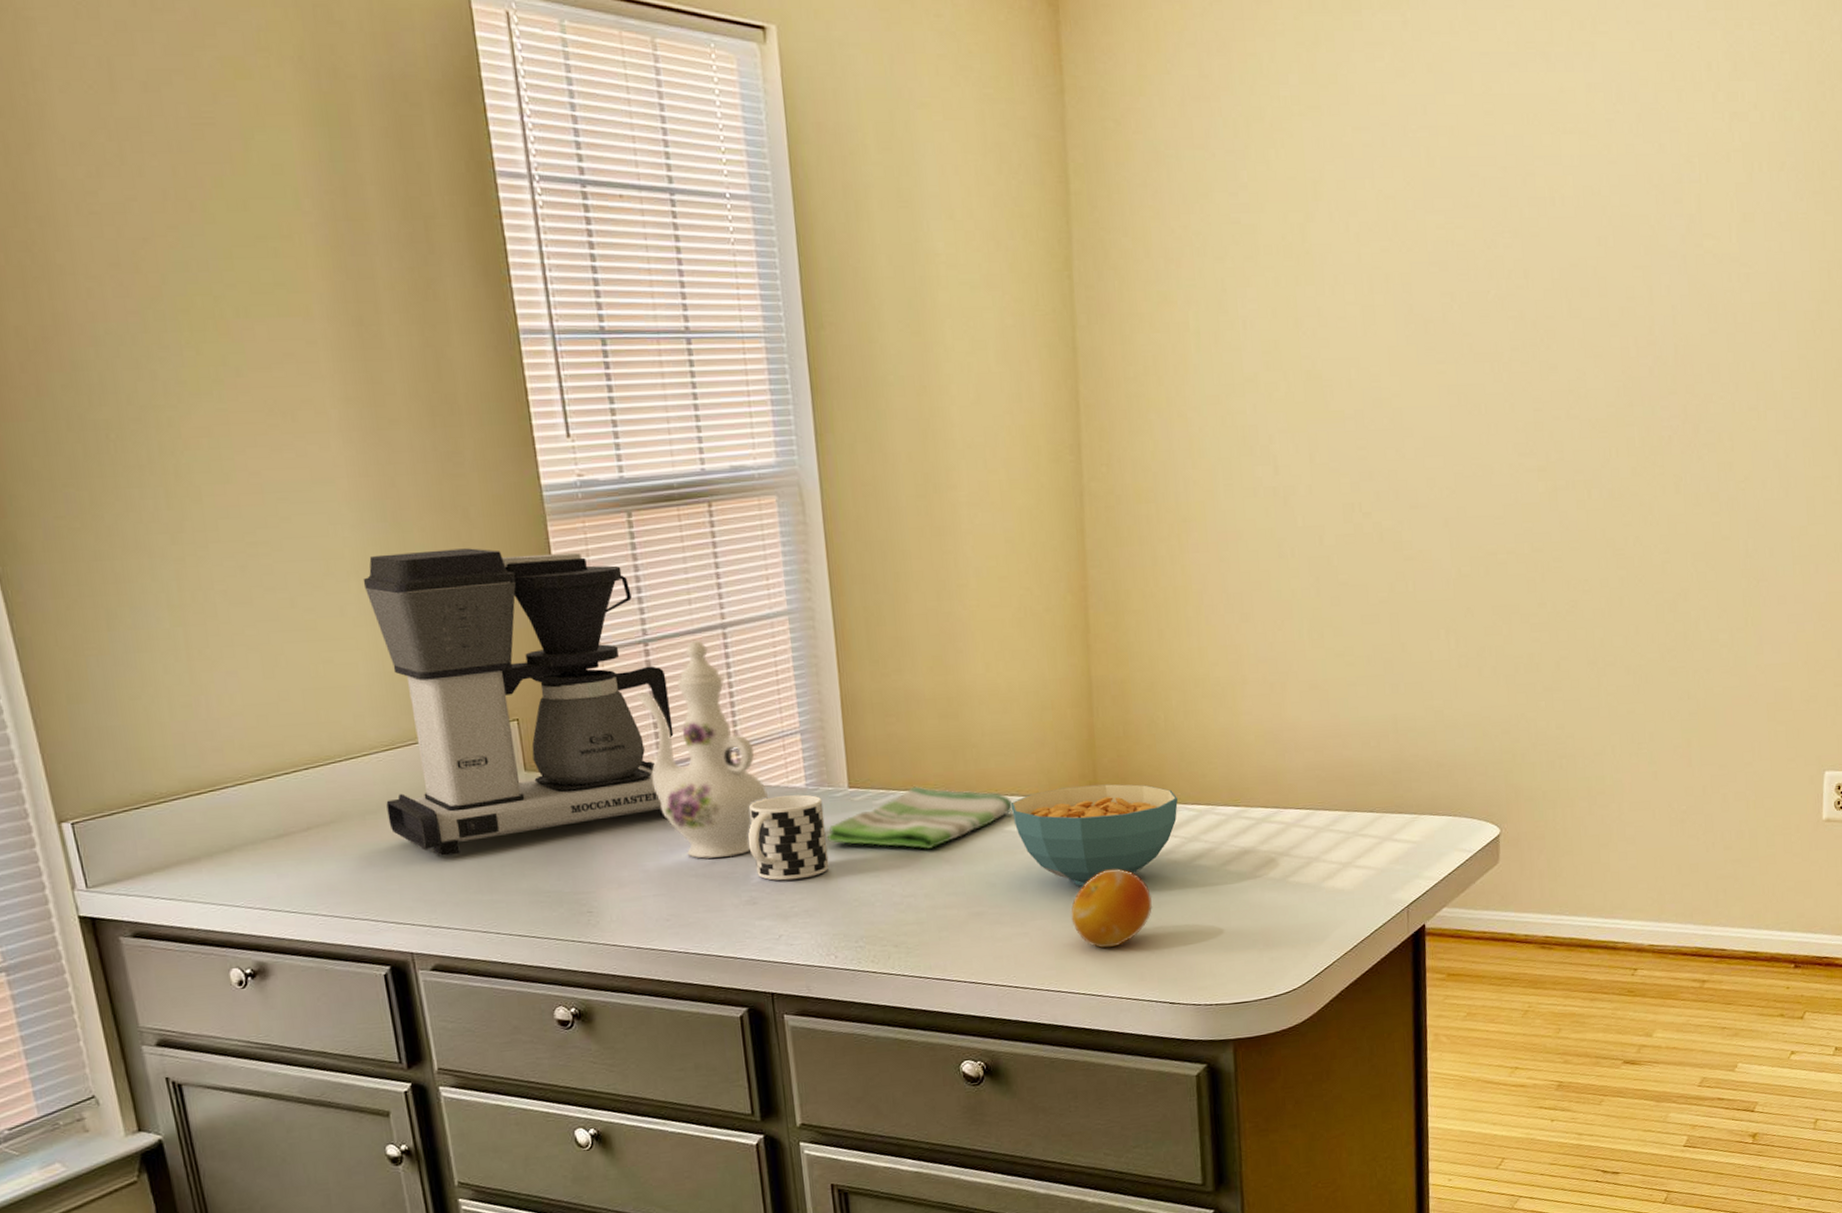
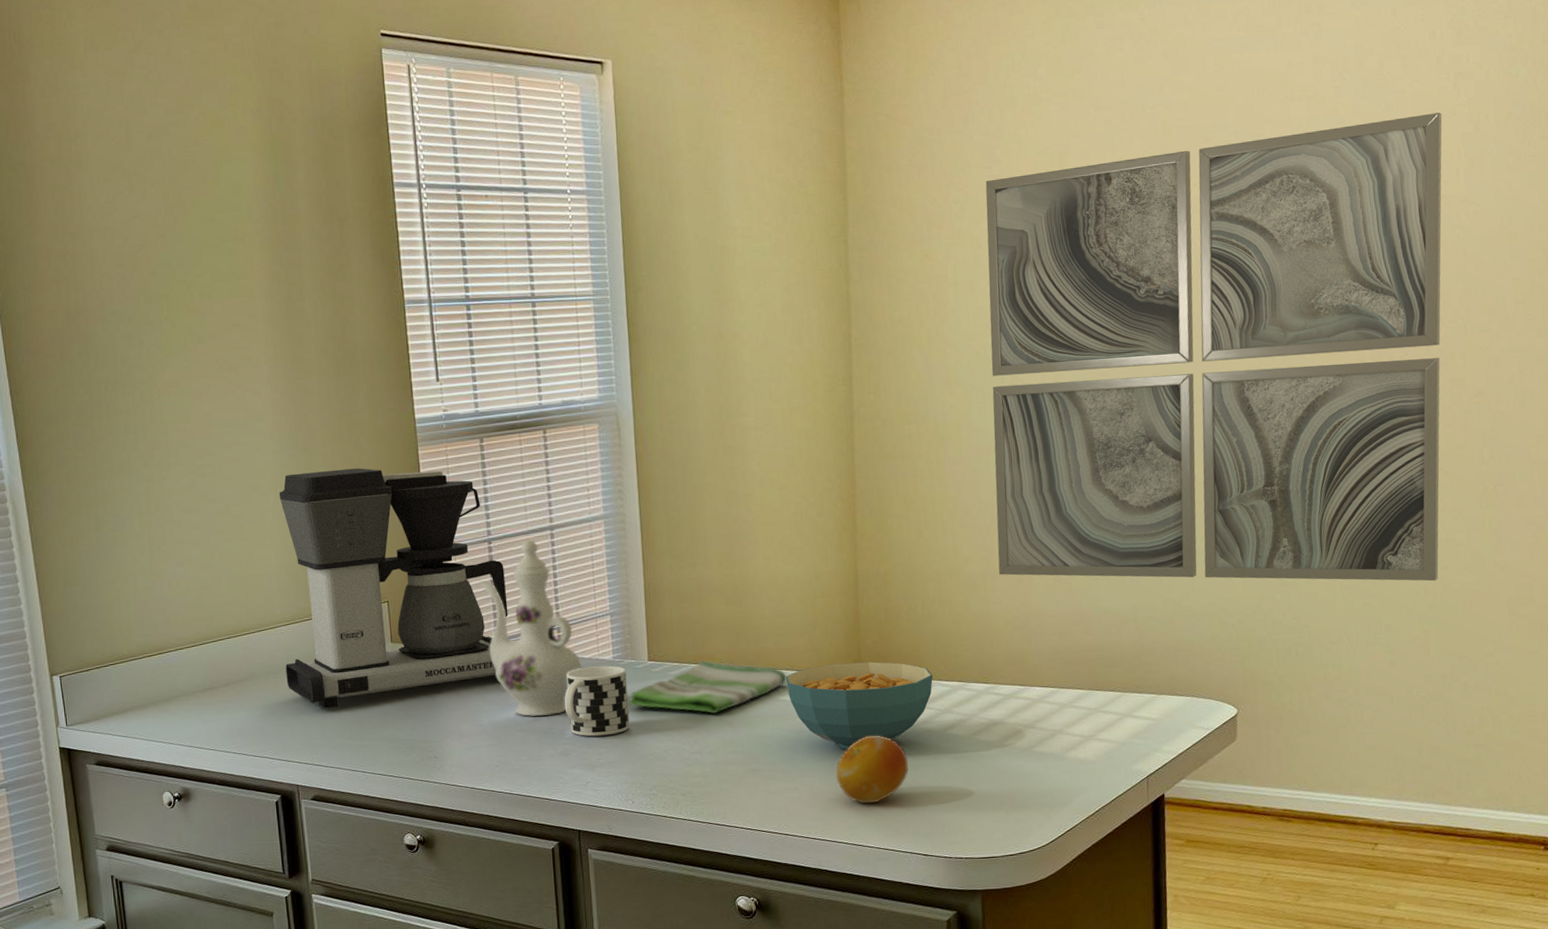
wall art: none [1230,158,1716,686] -> present [985,112,1442,581]

